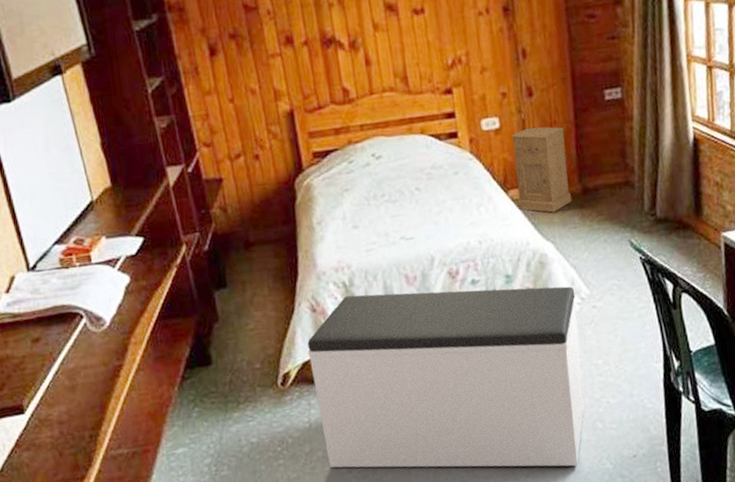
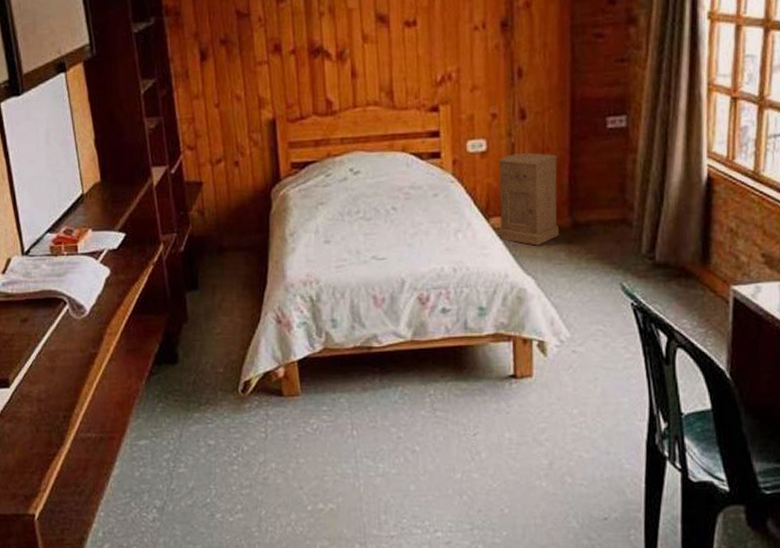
bench: present [307,286,585,468] -> none [269,311,555,519]

